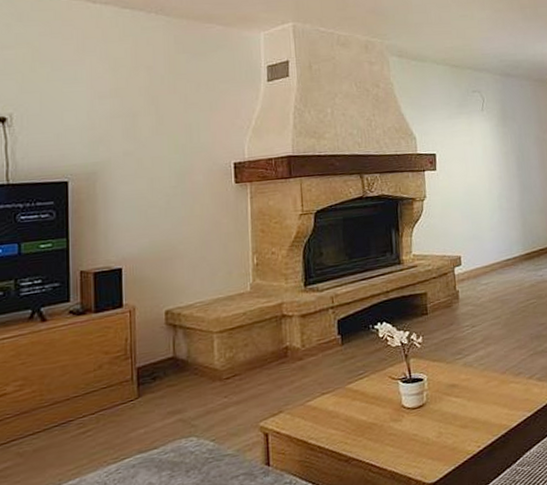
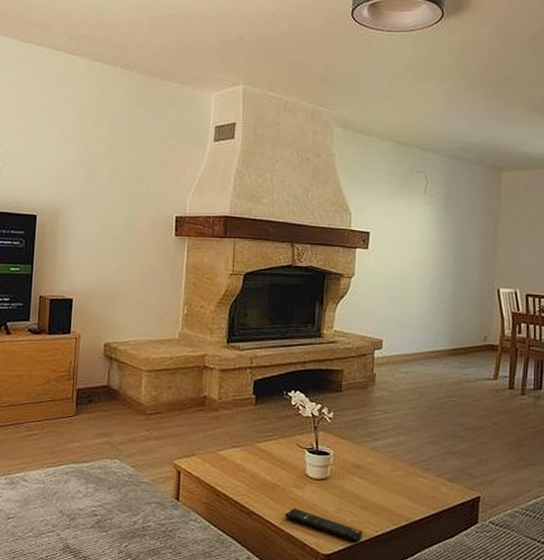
remote control: none [386,442,466,463] -> present [285,508,363,542]

